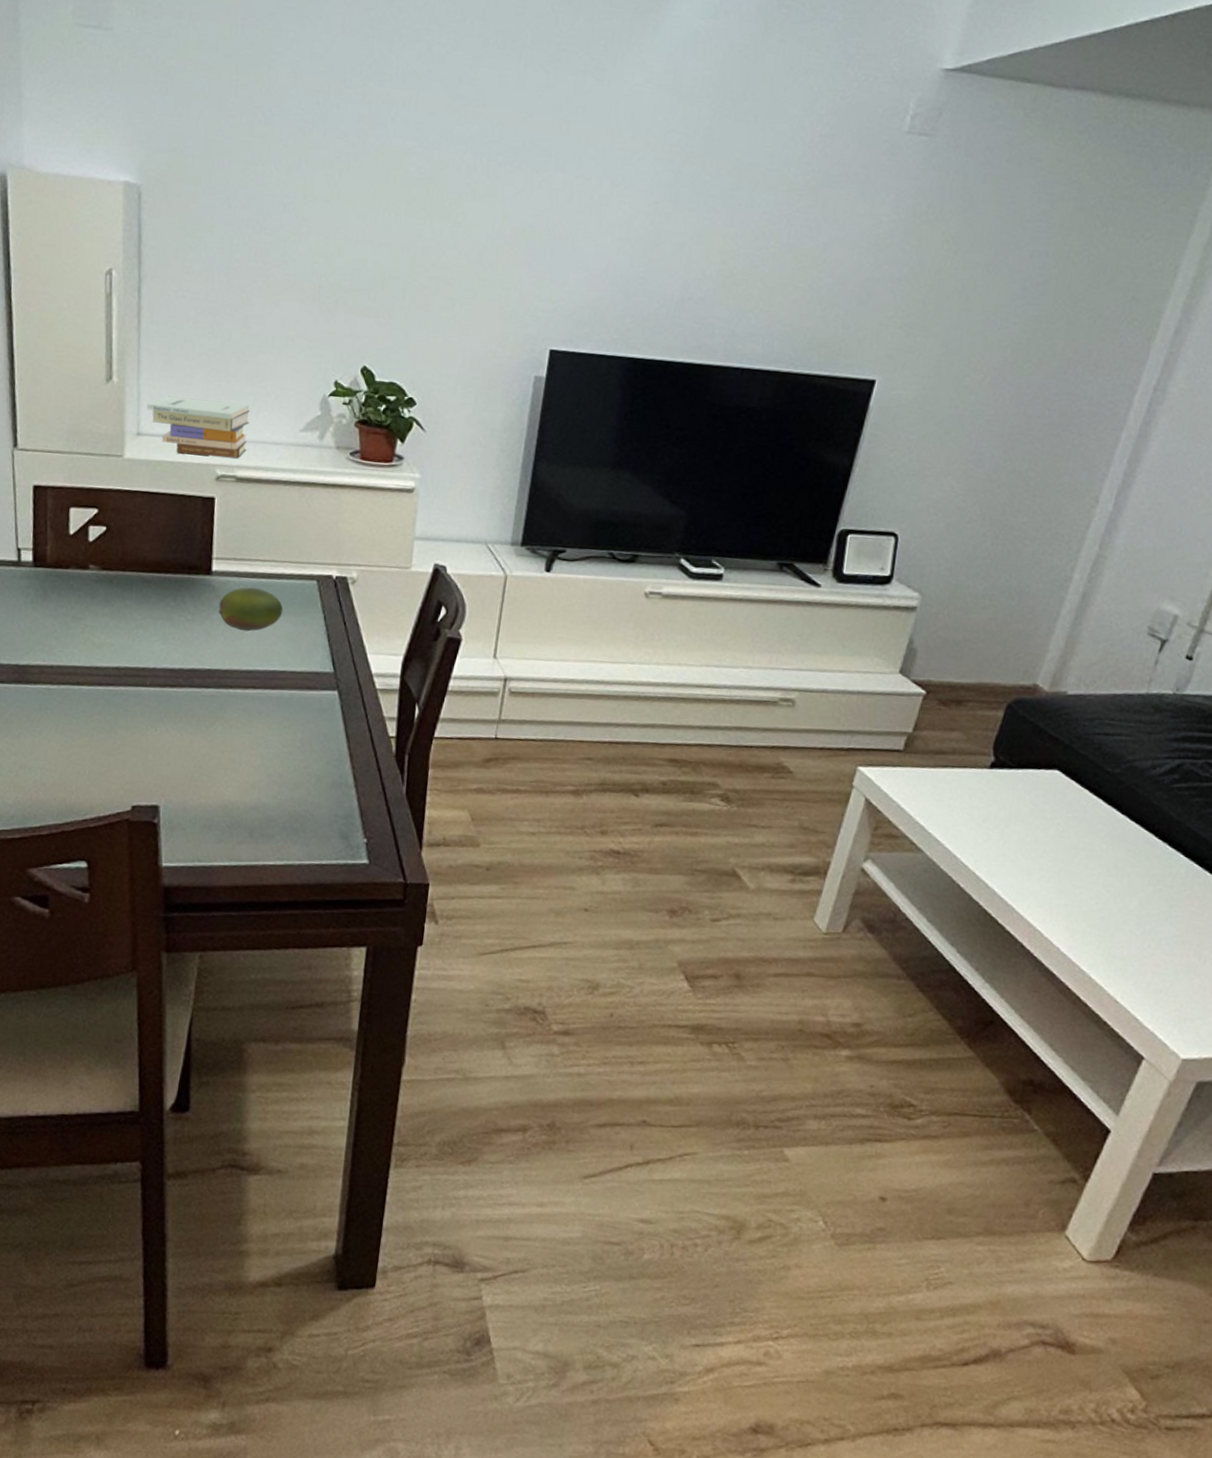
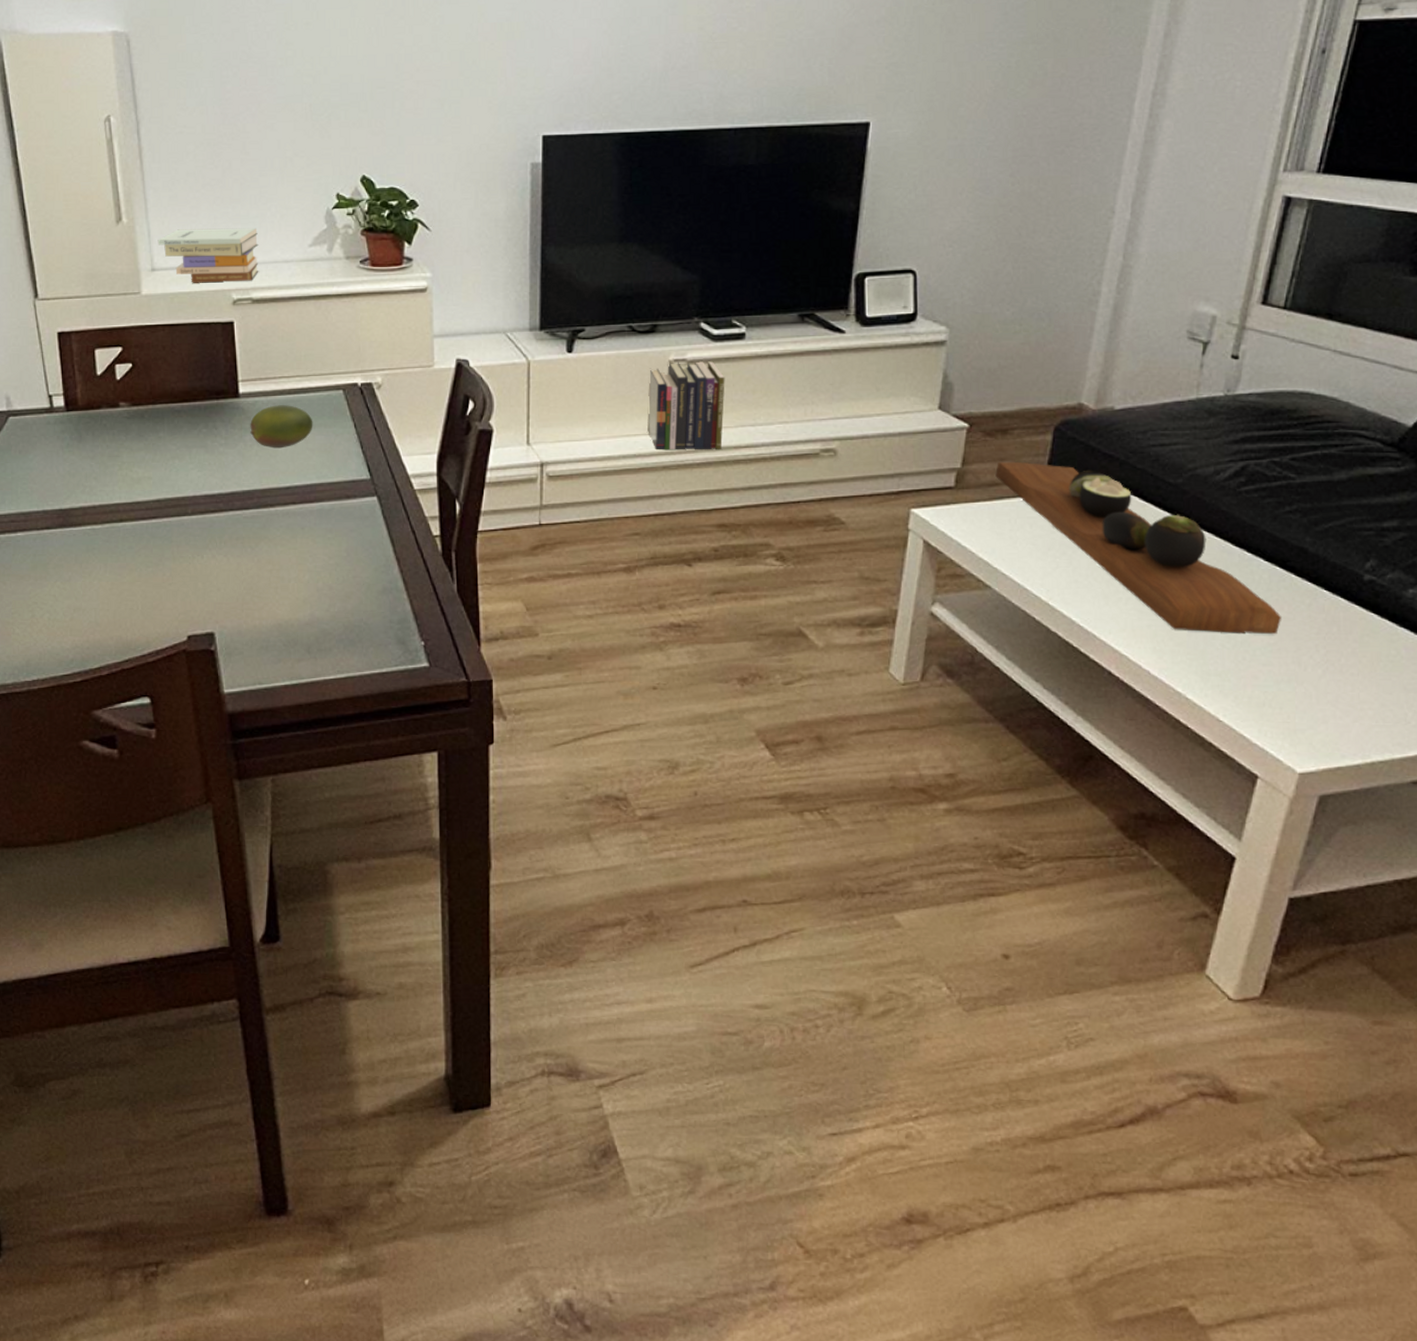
books: none [614,593,697,686] -> present [647,361,725,450]
decorative tray: none [944,731,1192,928] -> present [995,461,1282,635]

